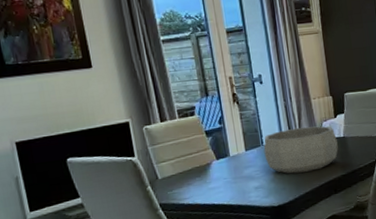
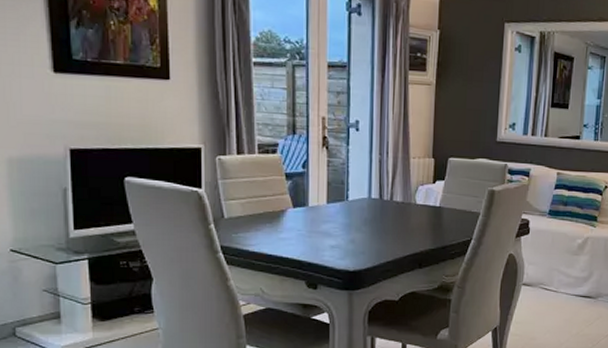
decorative bowl: present [263,126,338,174] -> none [347,187,432,239]

